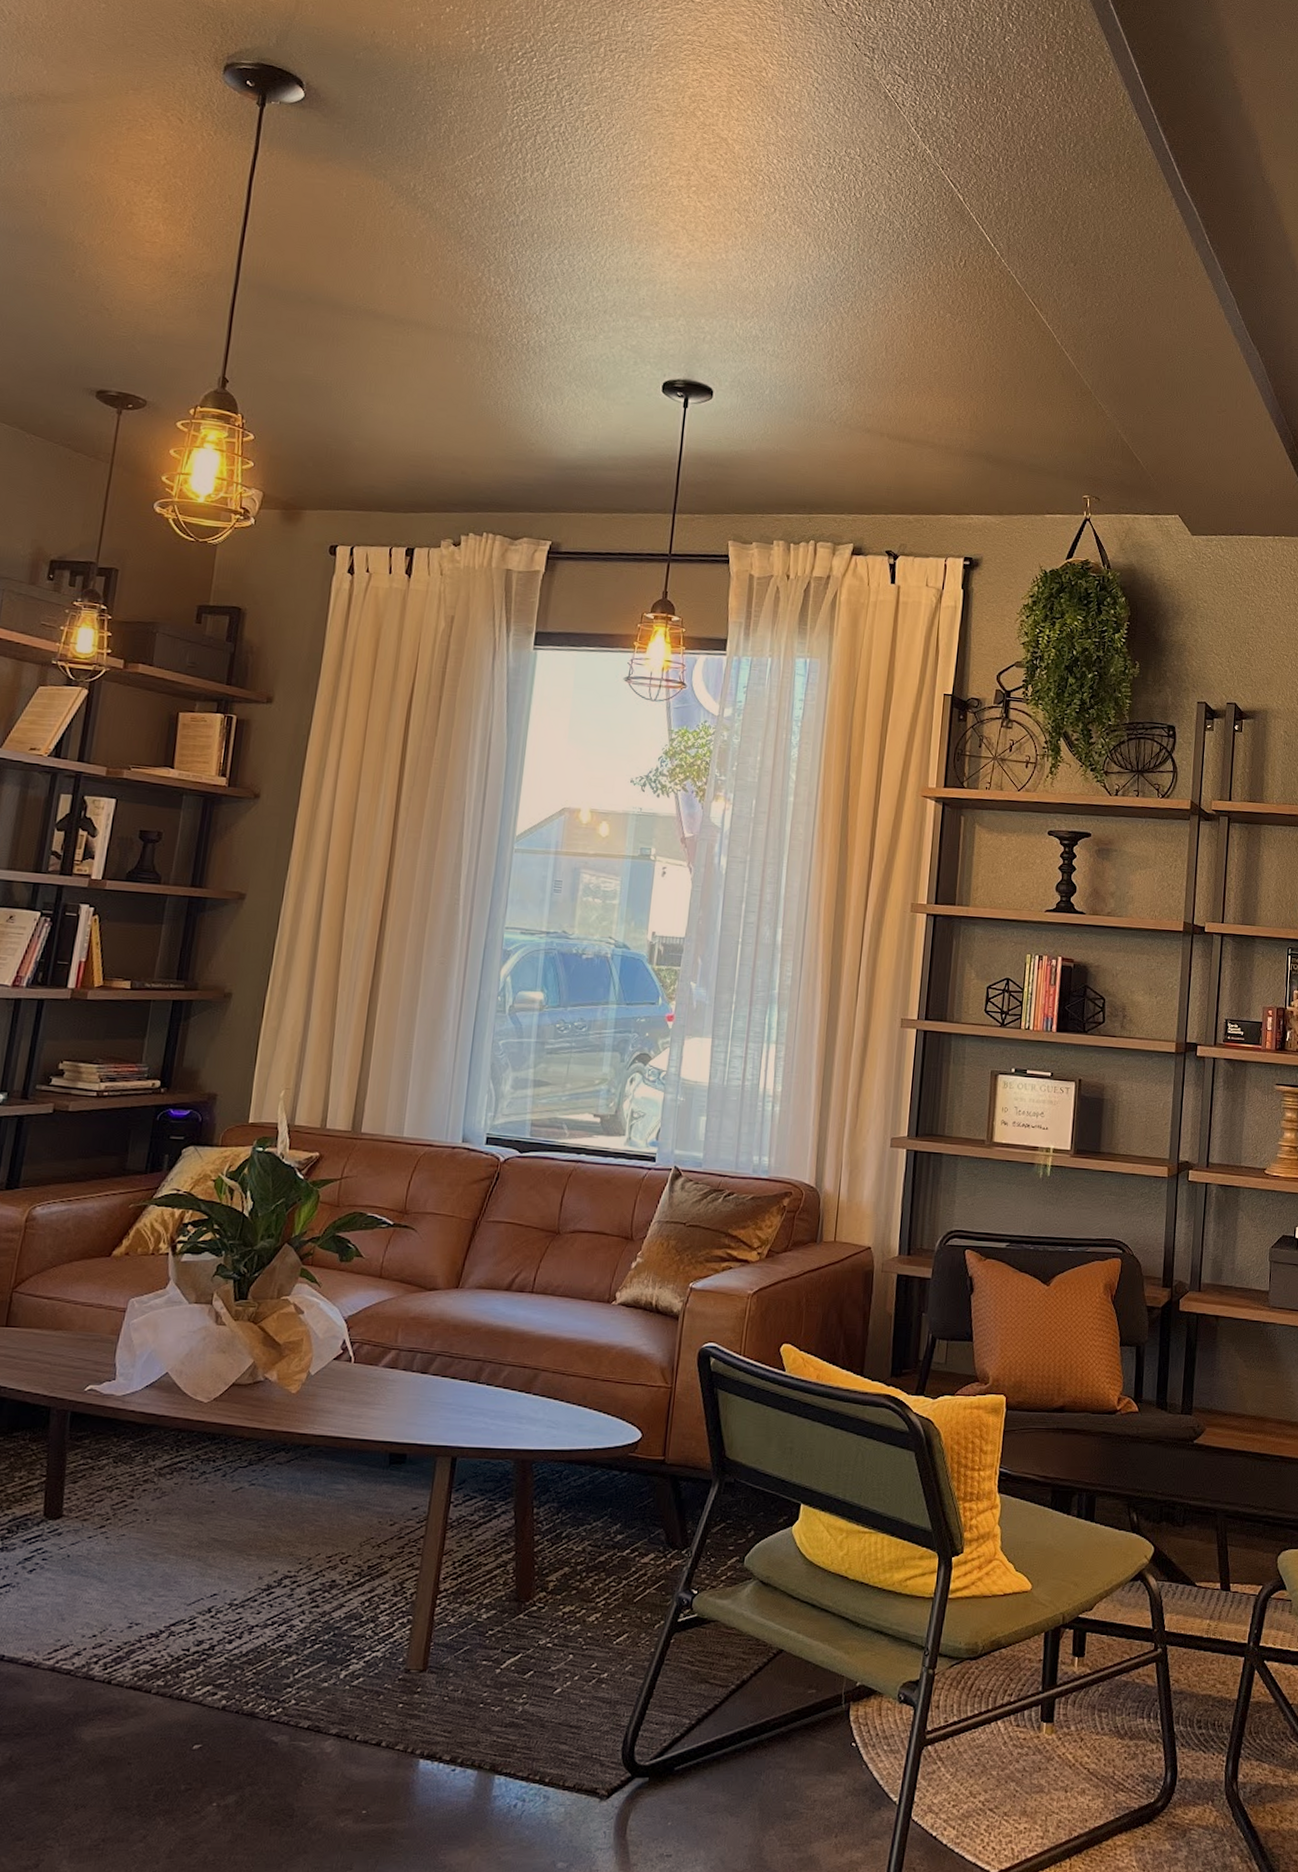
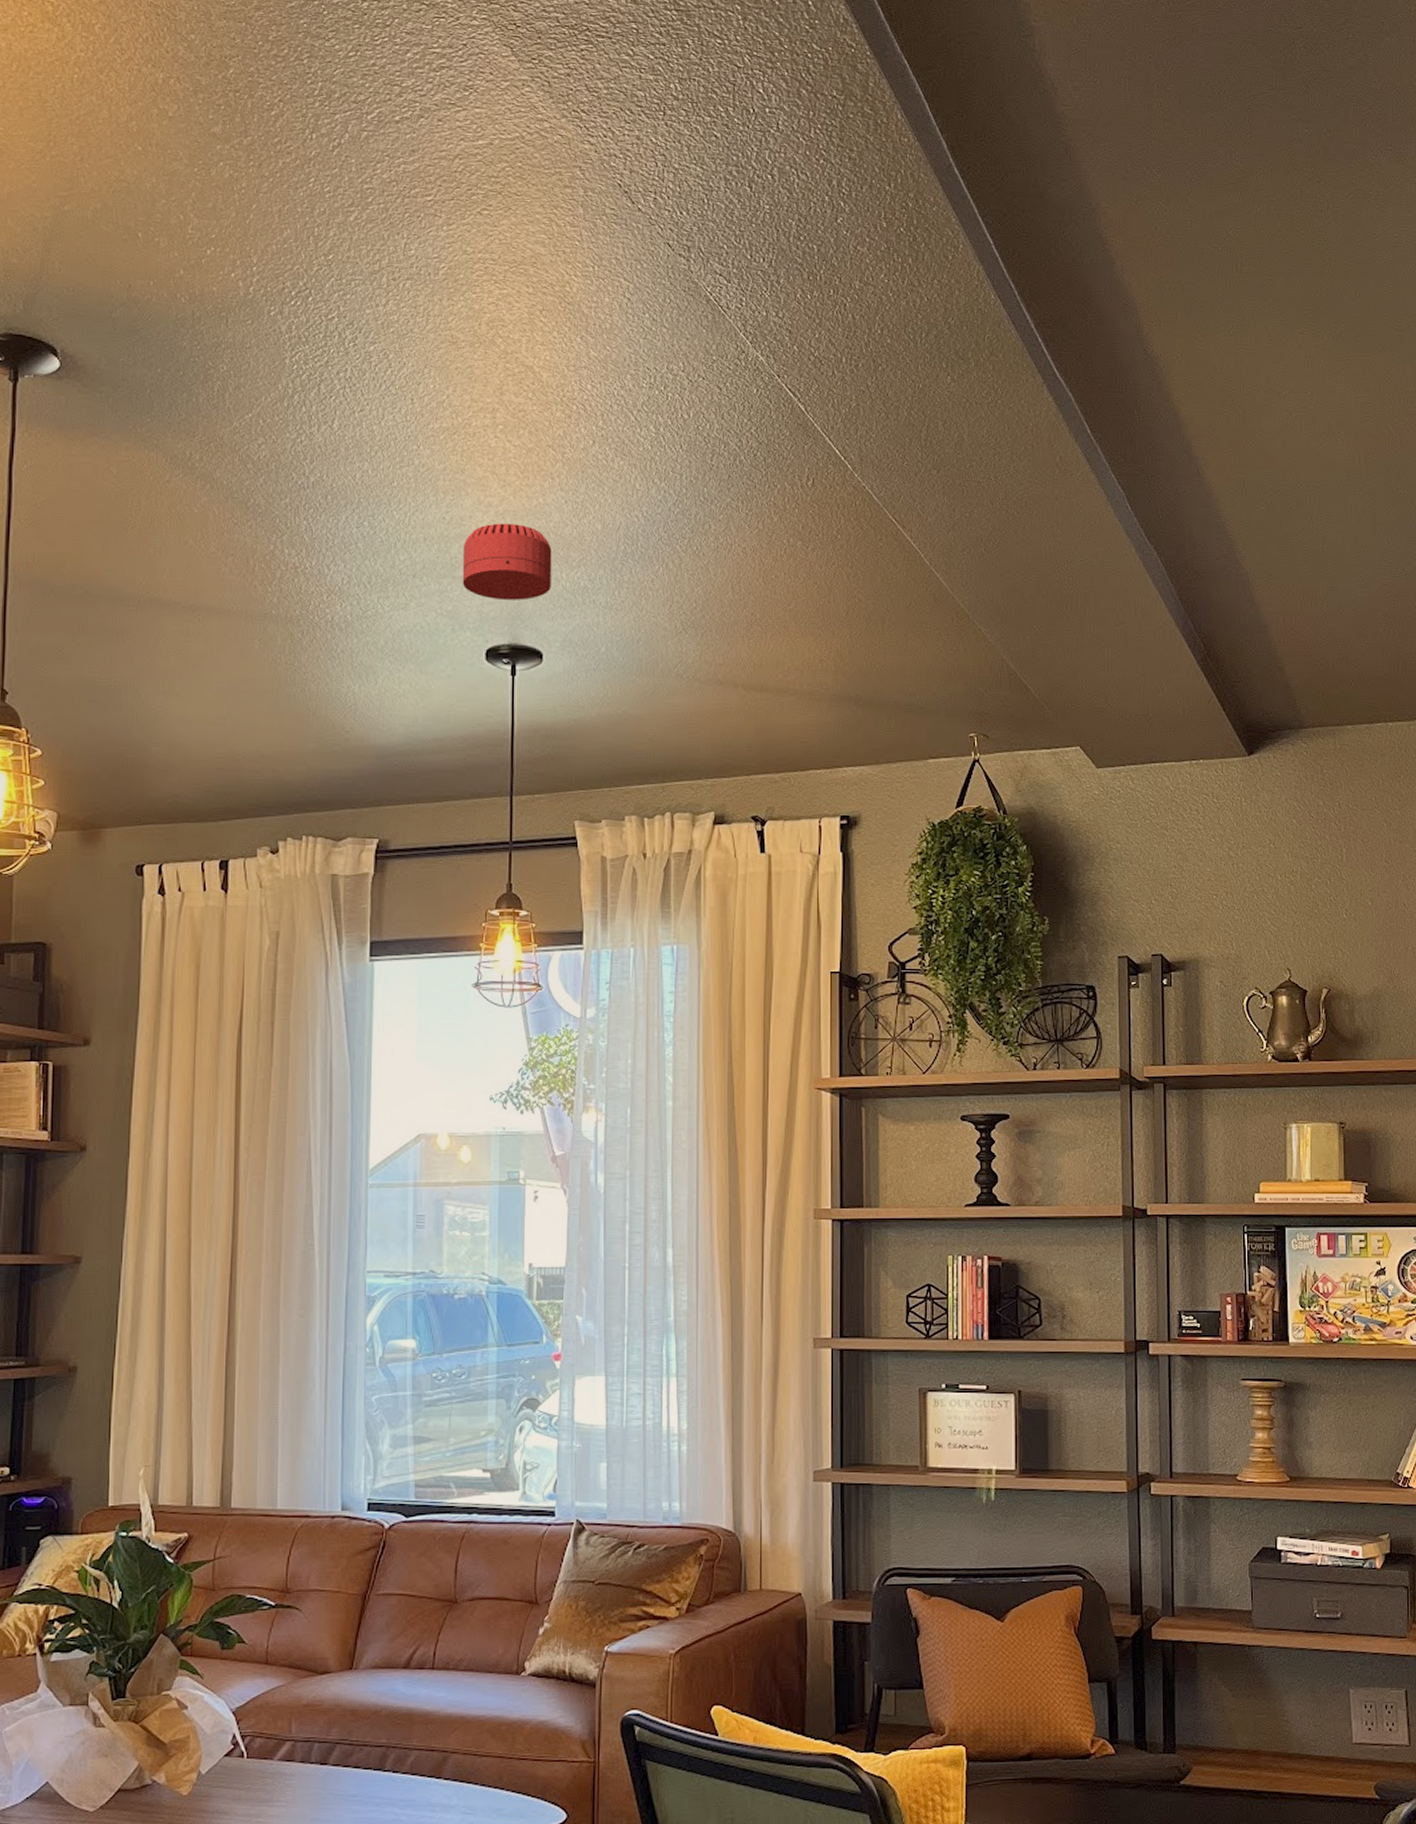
smoke detector: none [647,272,730,343] -> present [462,523,552,601]

